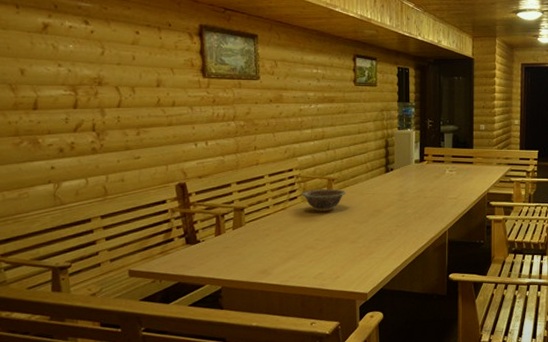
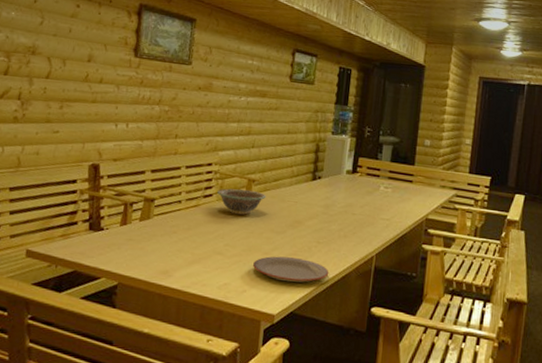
plate: none [343,242,410,264] -> present [253,256,329,283]

